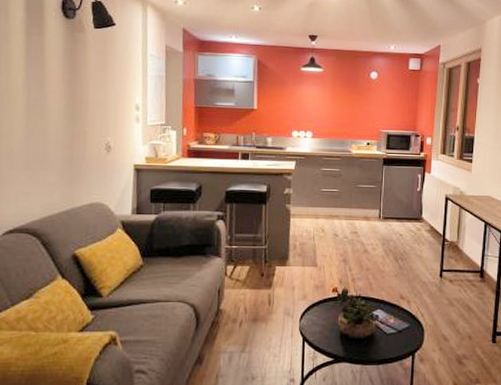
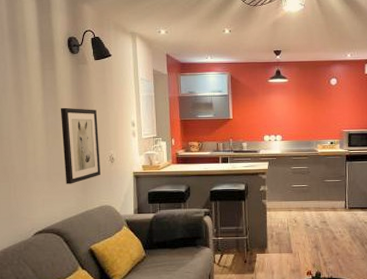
wall art: none [46,81,94,175] -> present [60,107,100,184]

